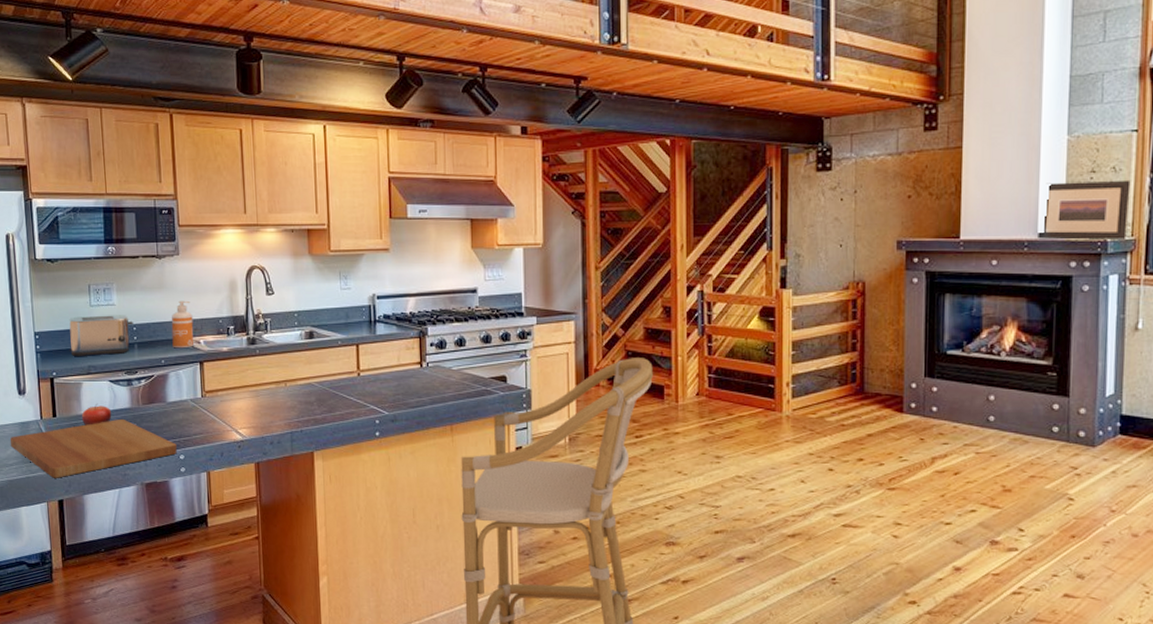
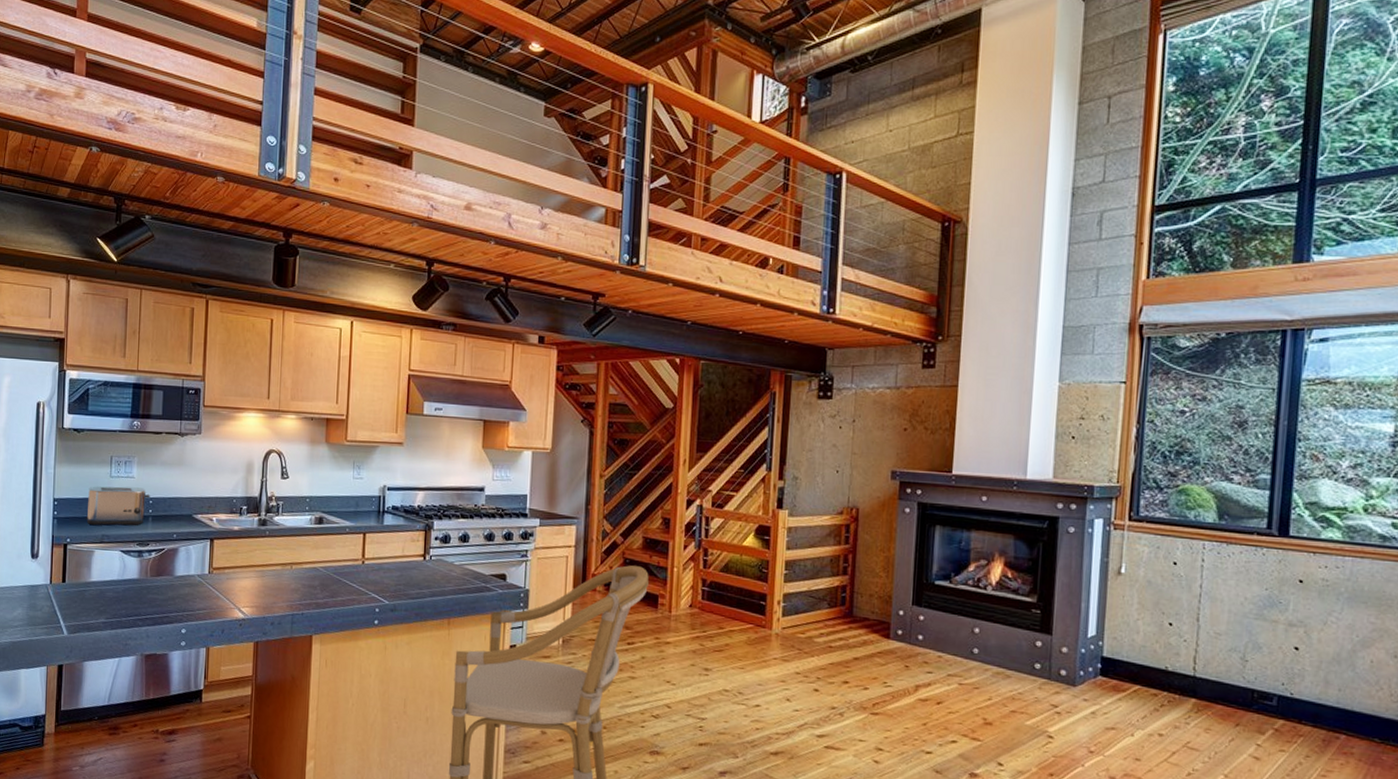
cutting board: present [10,418,177,478] -> none [17,588,179,643]
fruit: present [81,403,112,426] -> none [90,572,120,593]
soap dispenser: present [171,300,194,349] -> none [186,478,208,525]
picture frame: present [1038,181,1131,240] -> none [1027,426,1118,485]

